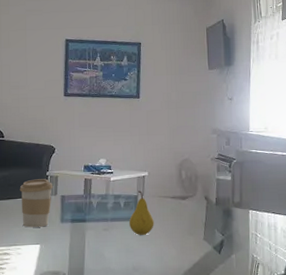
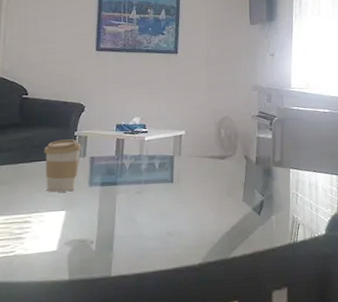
fruit: present [128,191,154,235] -> none [163,150,191,198]

